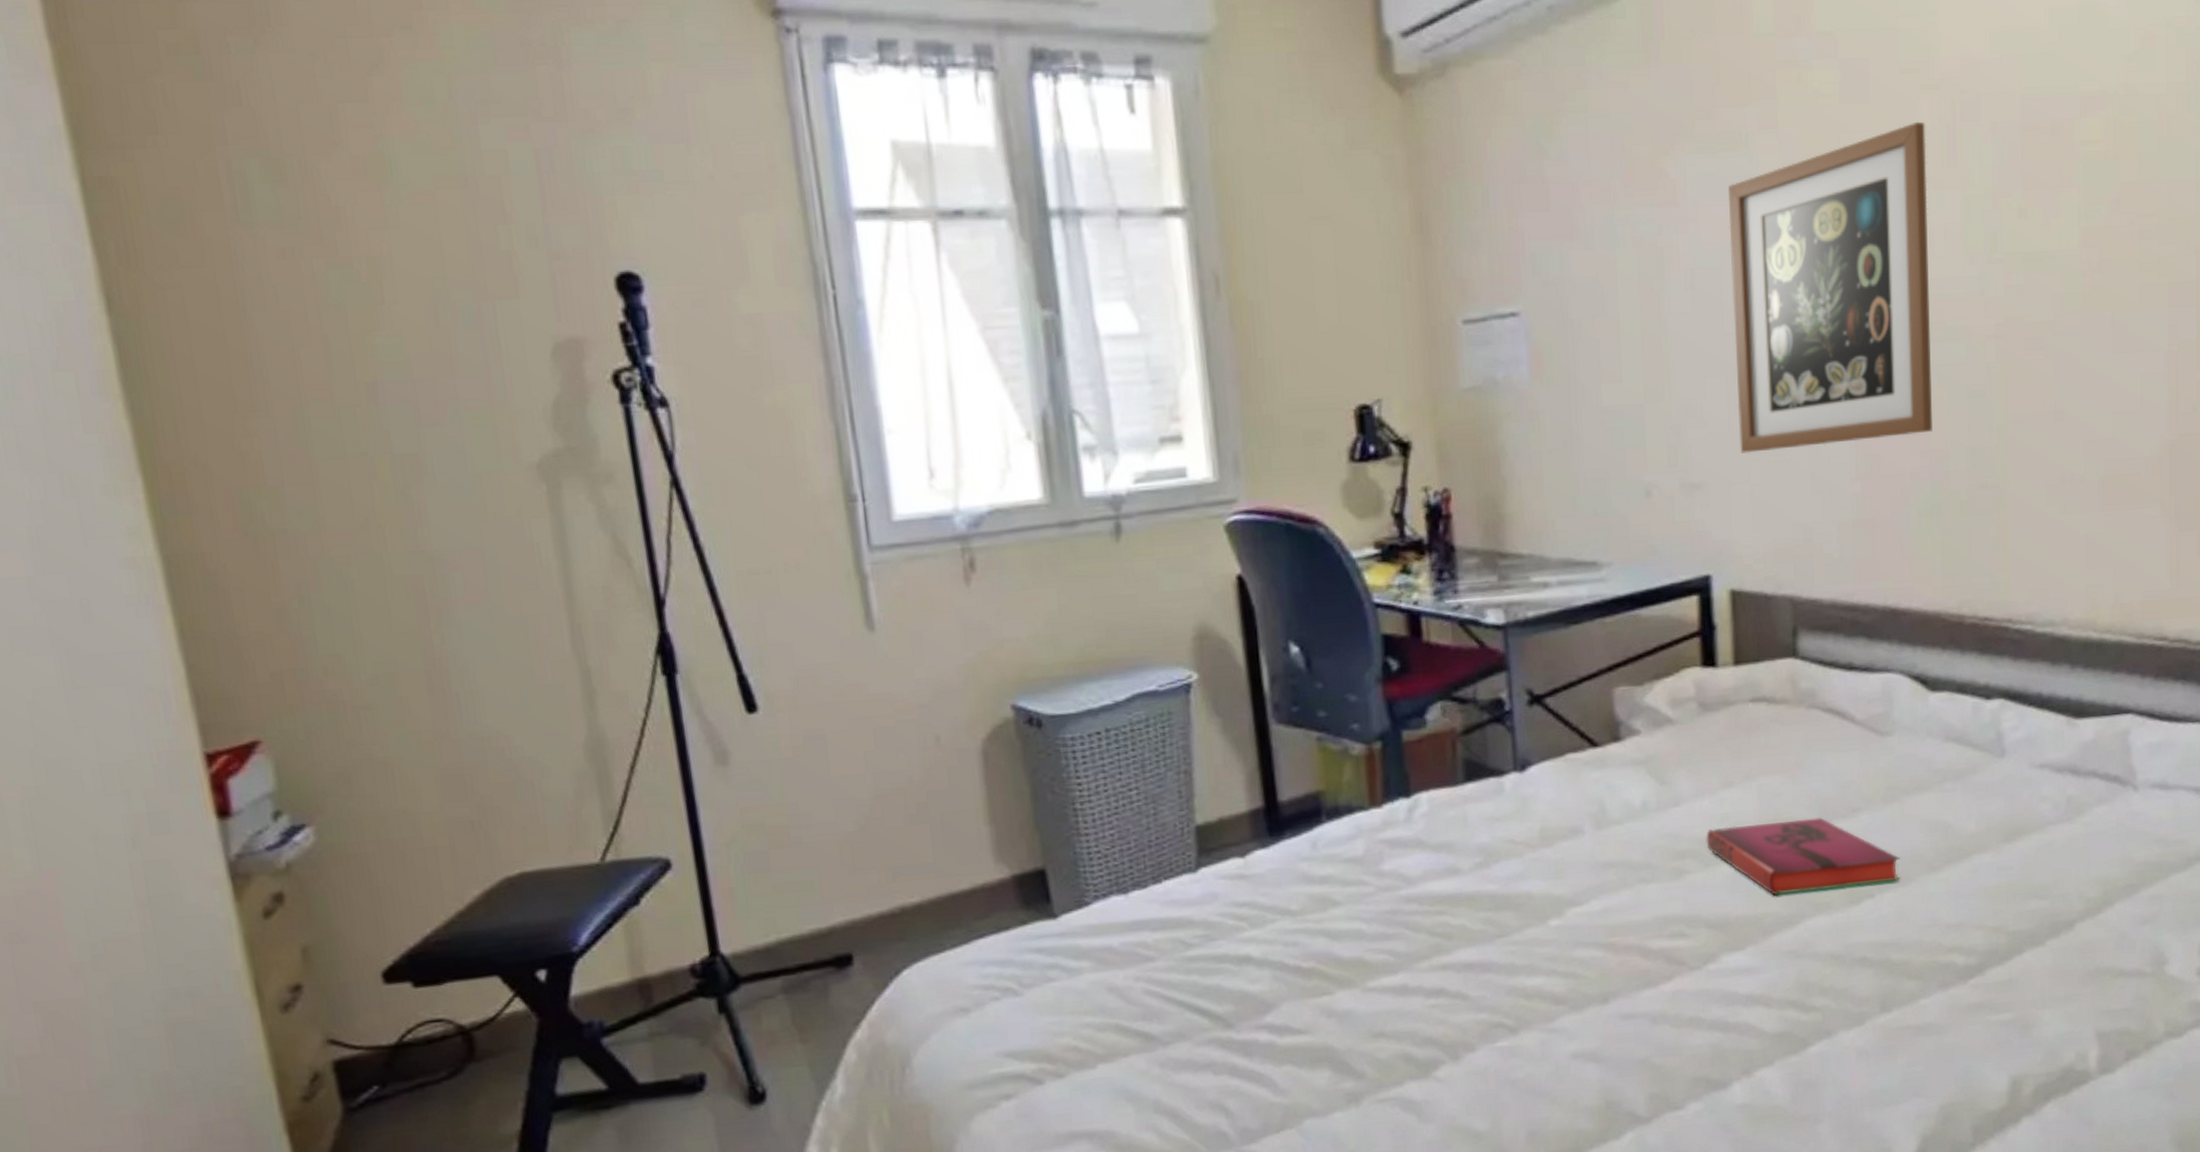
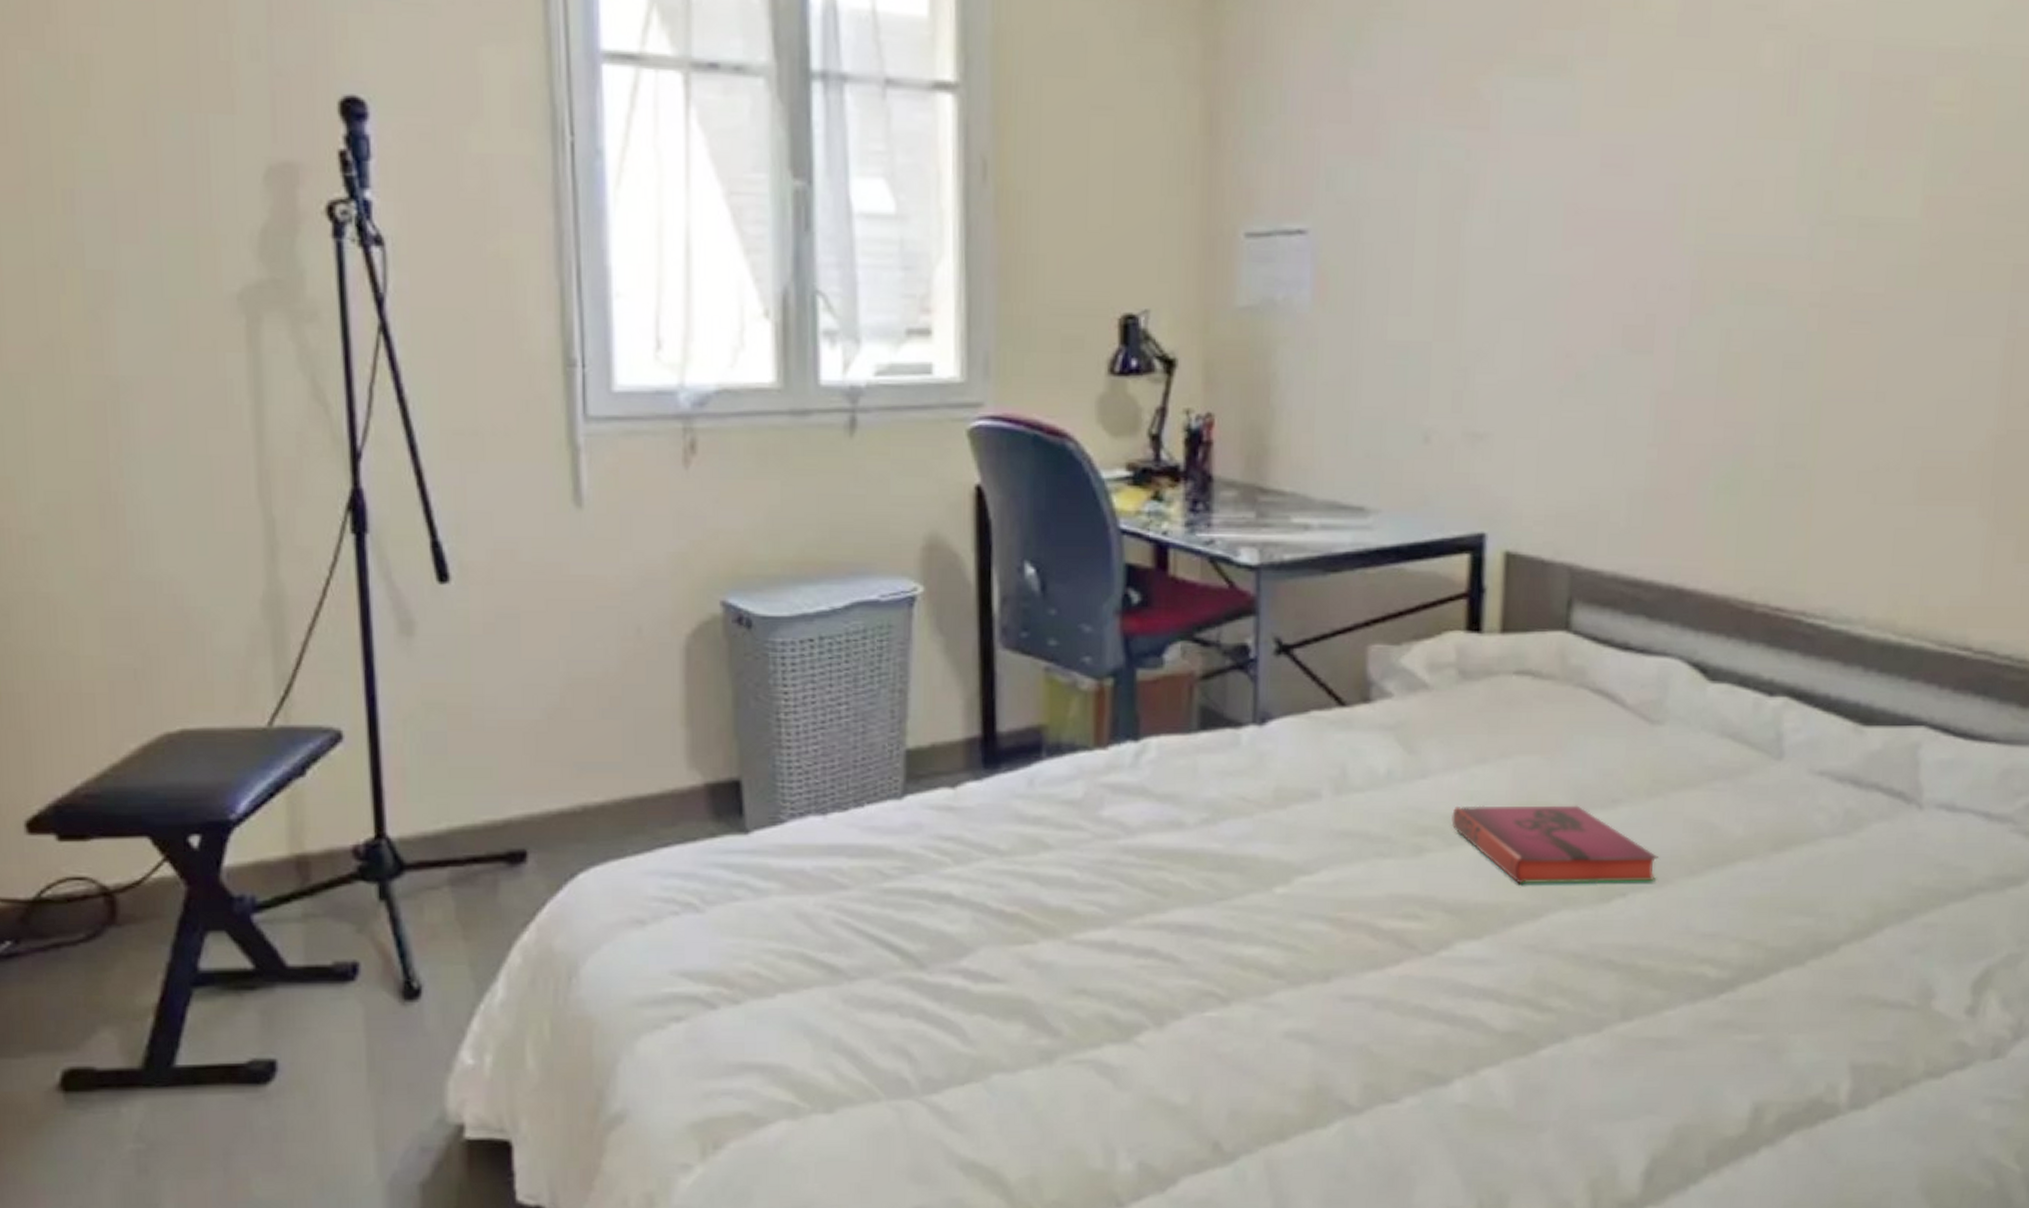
wall art: present [1728,121,1932,453] -> none [1531,63,1768,406]

